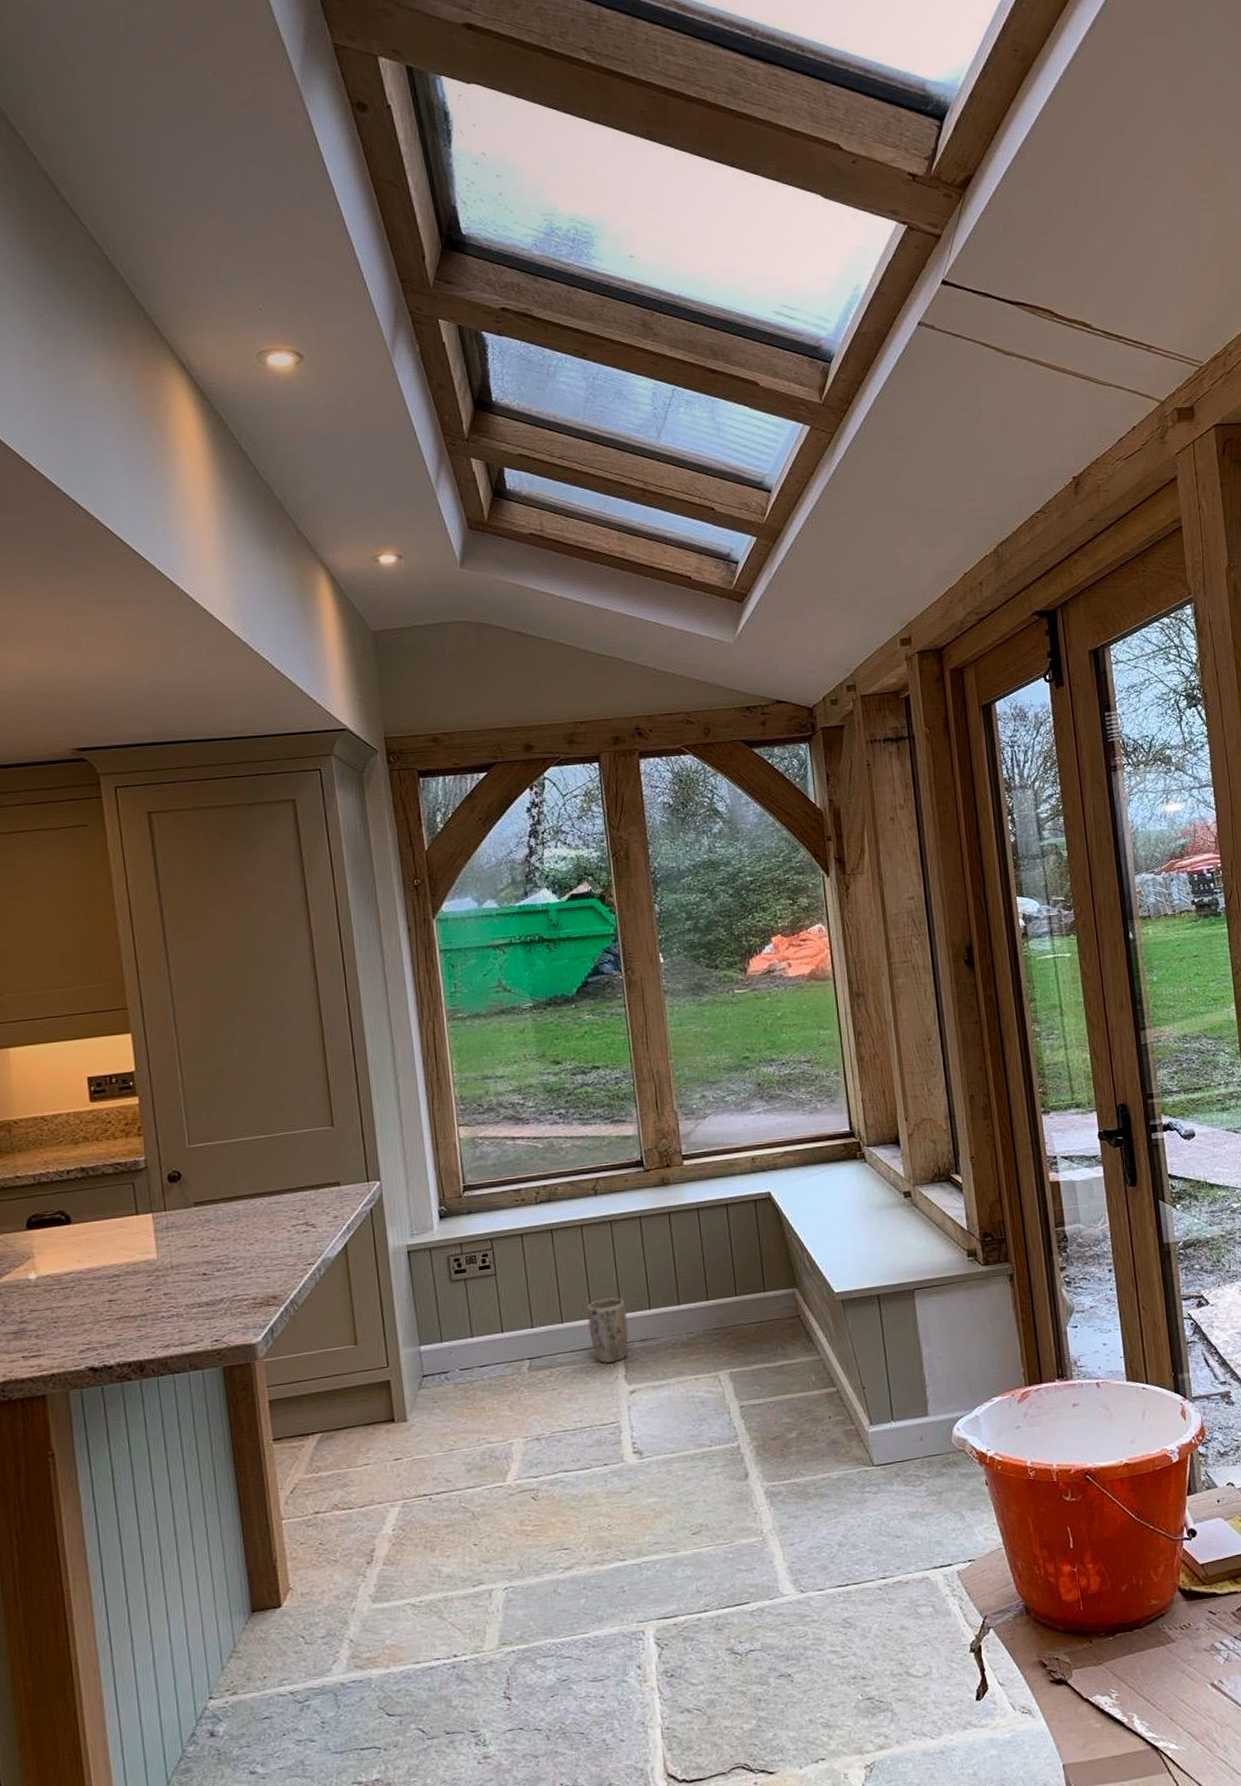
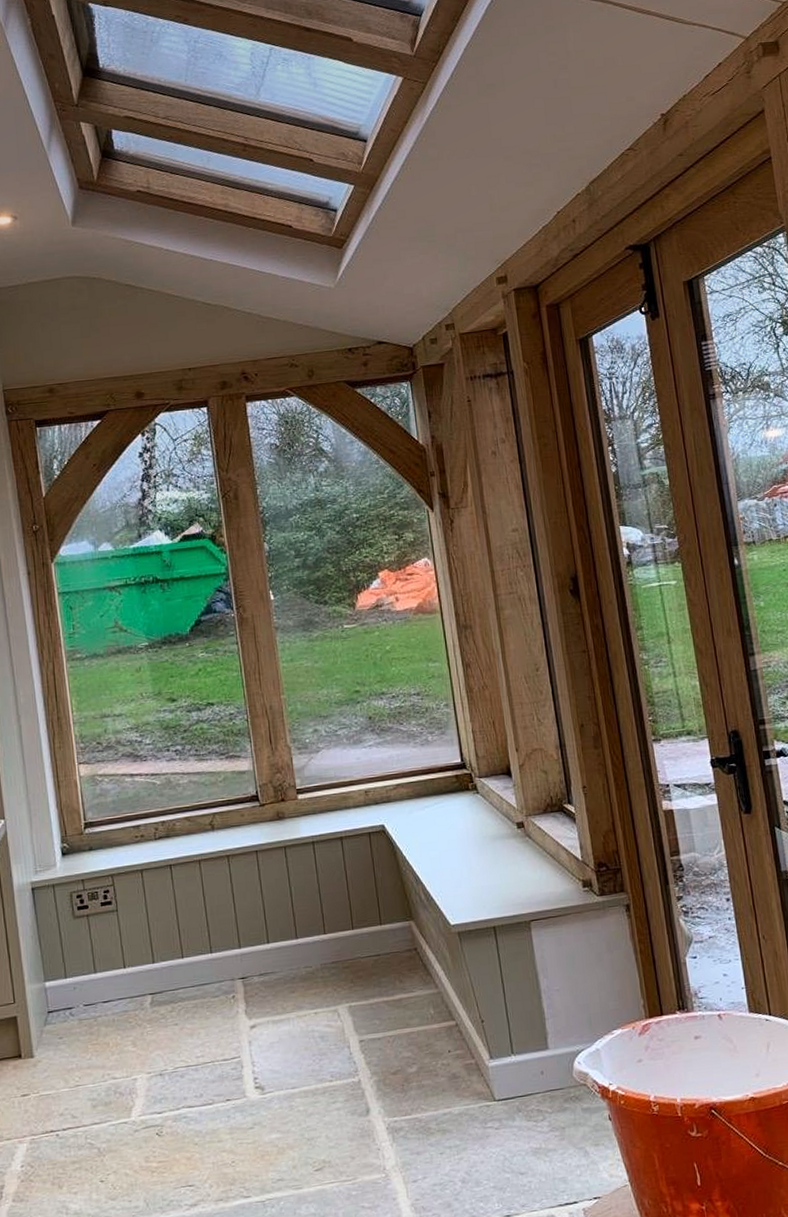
plant pot: present [586,1298,629,1363] -> none [206,932,248,998]

